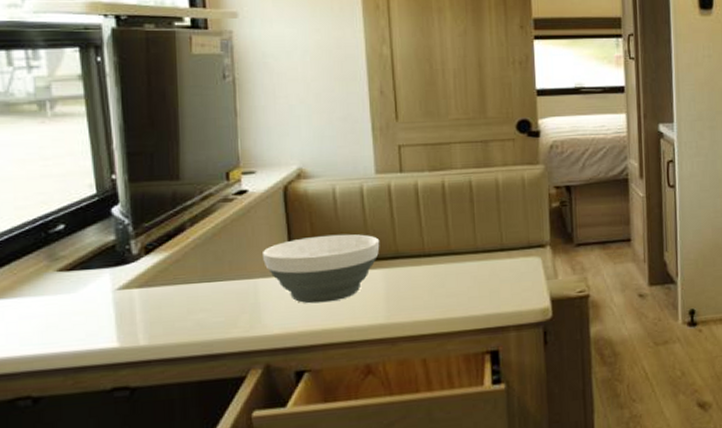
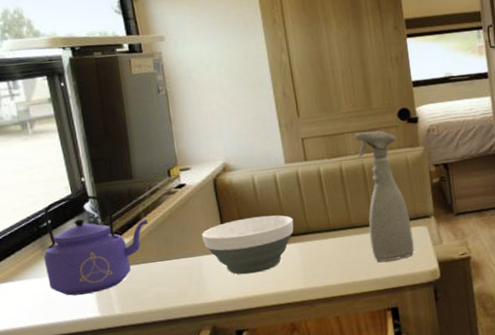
kettle: none [50,196,195,320] -> present [43,195,149,296]
spray bottle: none [462,142,525,296] -> present [354,130,415,262]

